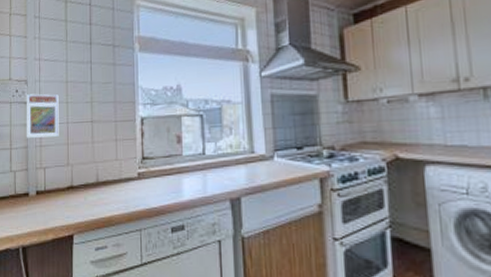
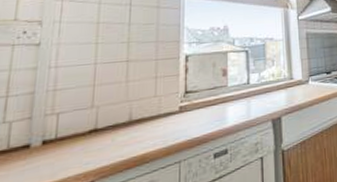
trading card display case: present [26,93,59,138] -> none [33,35,86,83]

